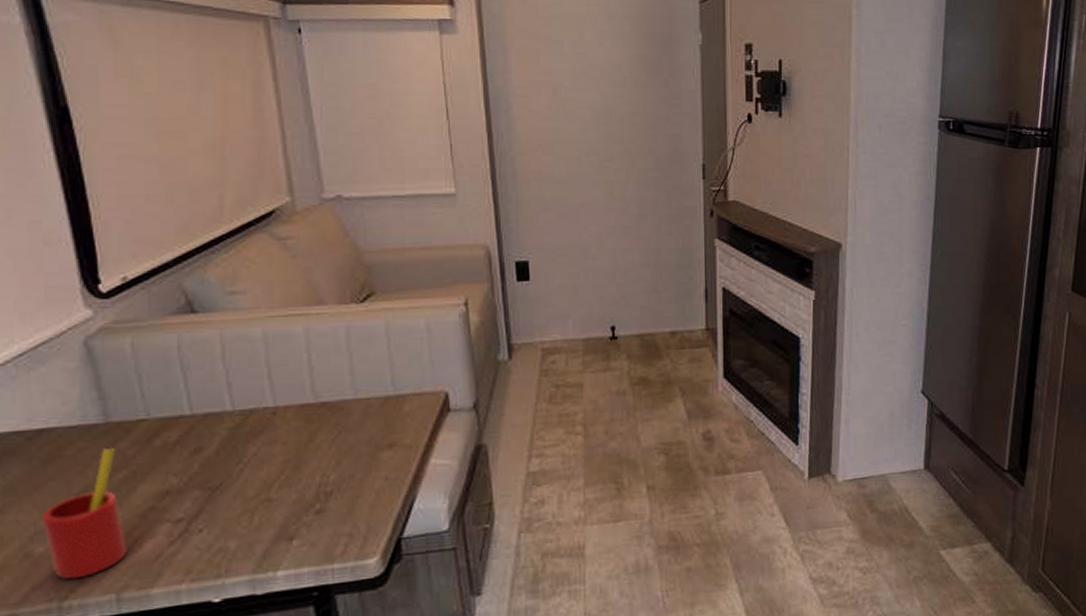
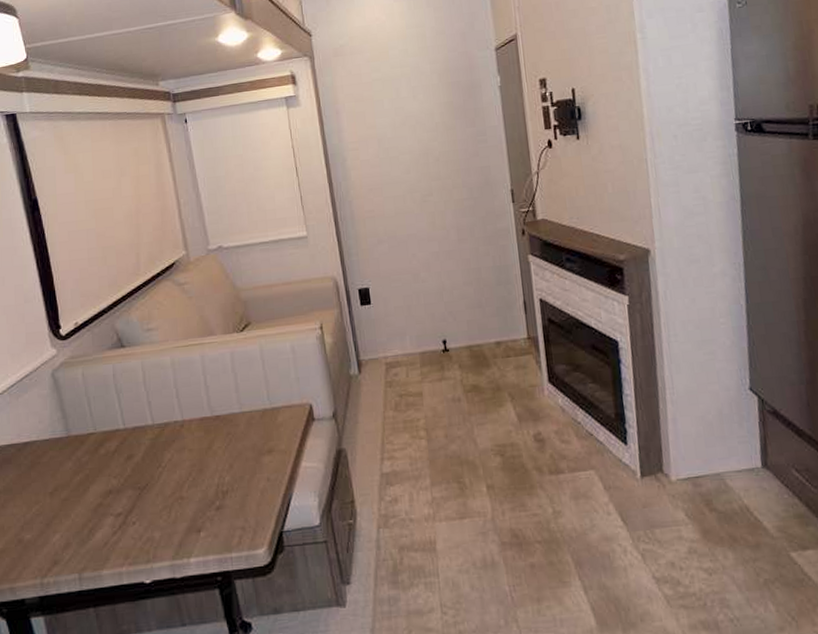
straw: present [43,448,127,580] -> none [29,456,85,561]

